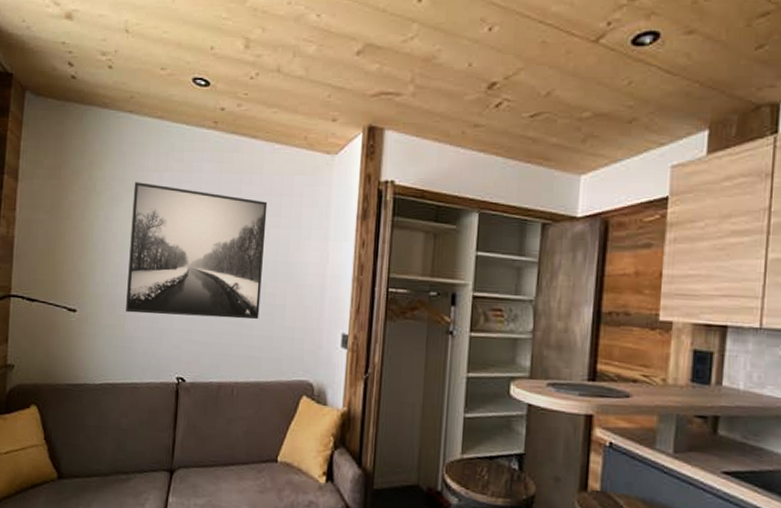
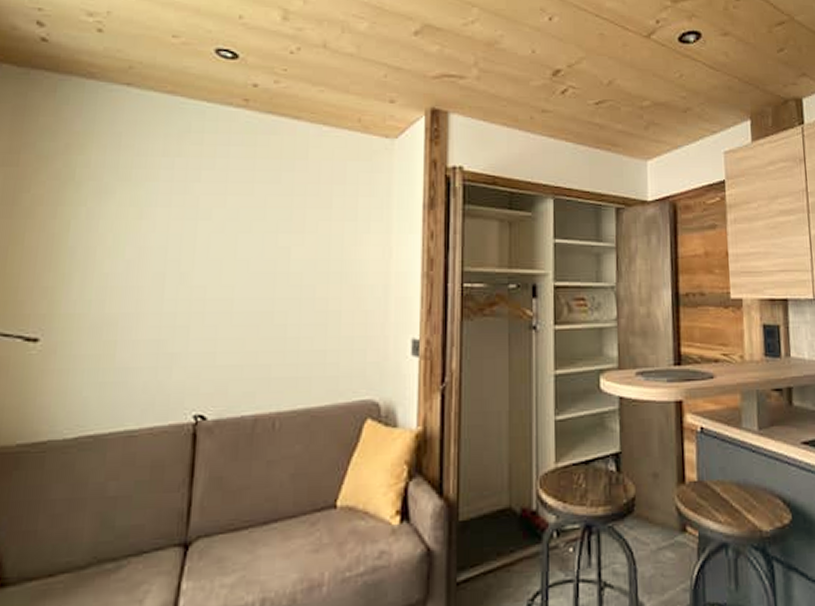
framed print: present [126,182,268,320] -> none [117,169,315,336]

